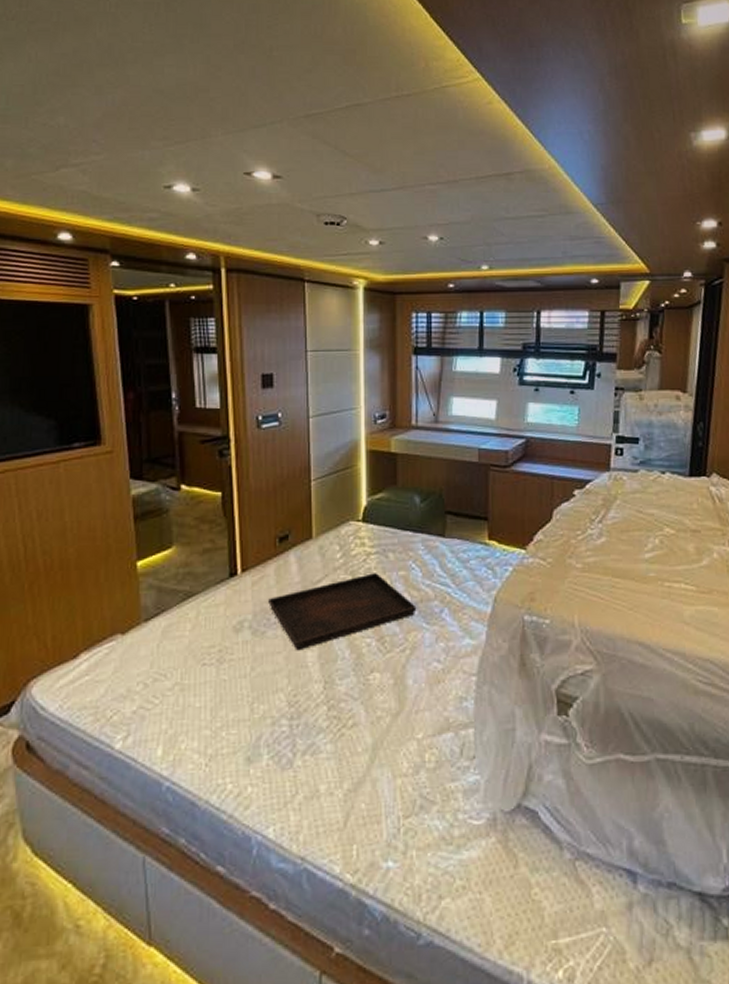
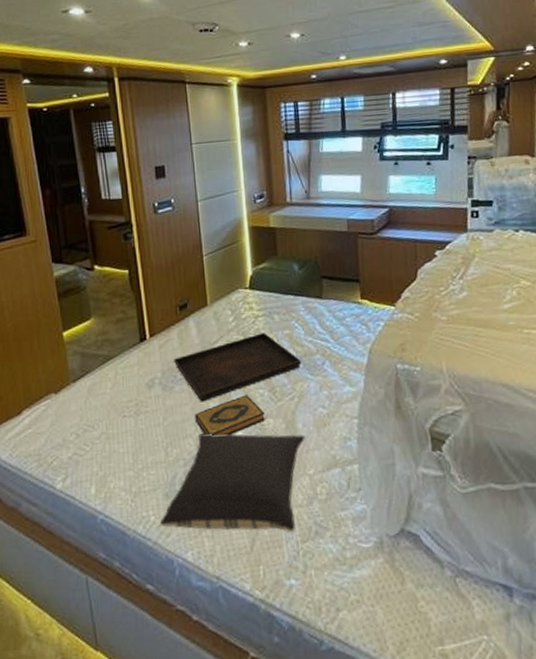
pillow: none [239,687,415,806] -> present [160,433,305,532]
hardback book: none [288,644,371,692] -> present [195,395,265,436]

